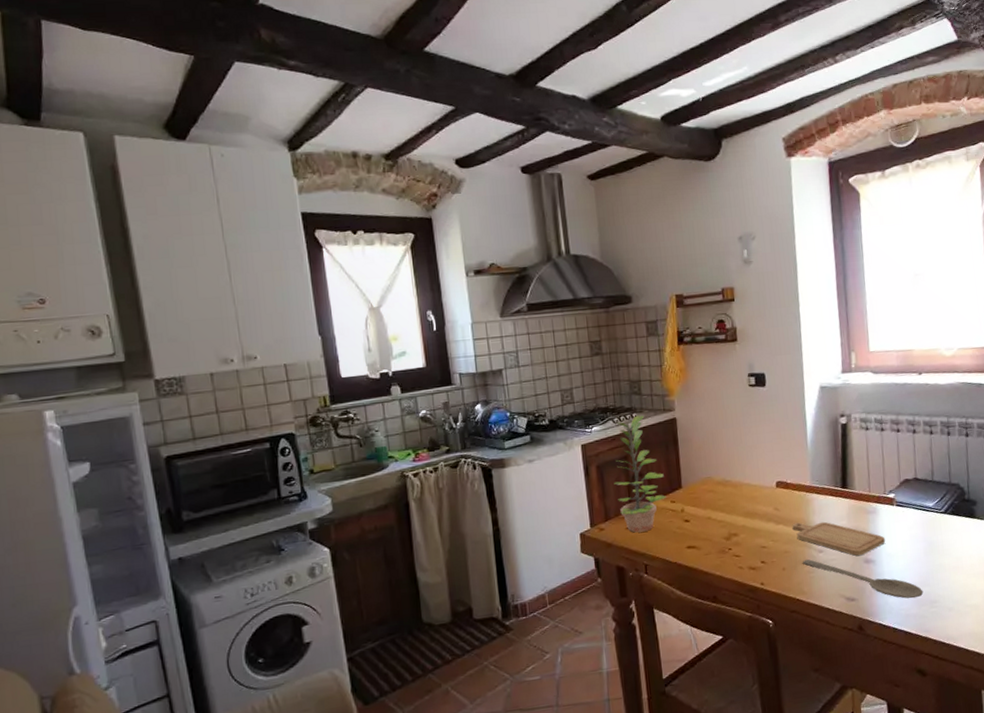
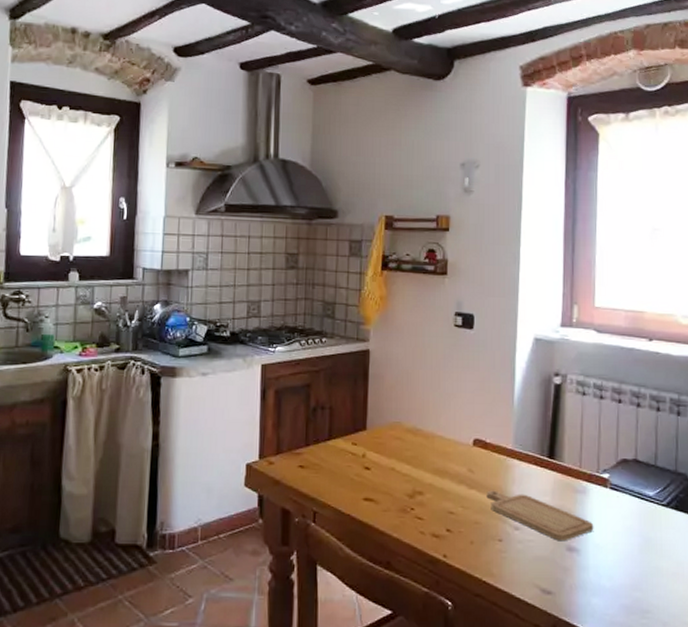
plant: present [614,415,666,533] -> none [291,341,348,473]
wooden spoon: present [803,559,924,599] -> none [495,536,634,603]

